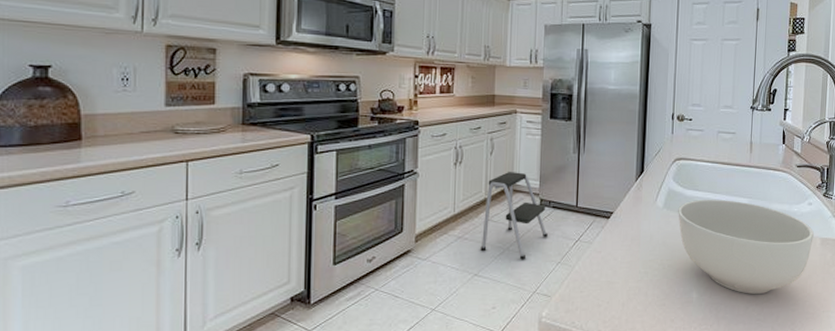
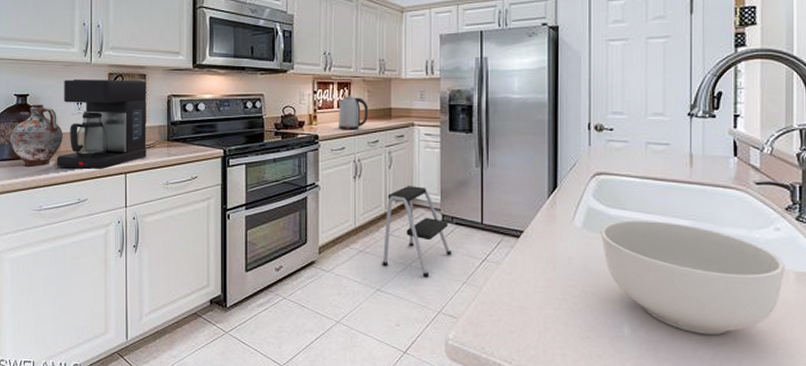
ceramic jug: none [23,78,101,154] -> present [10,104,63,167]
coffee maker: none [91,50,217,158] -> present [56,79,147,170]
kettle: none [439,81,472,116] -> present [338,96,369,130]

